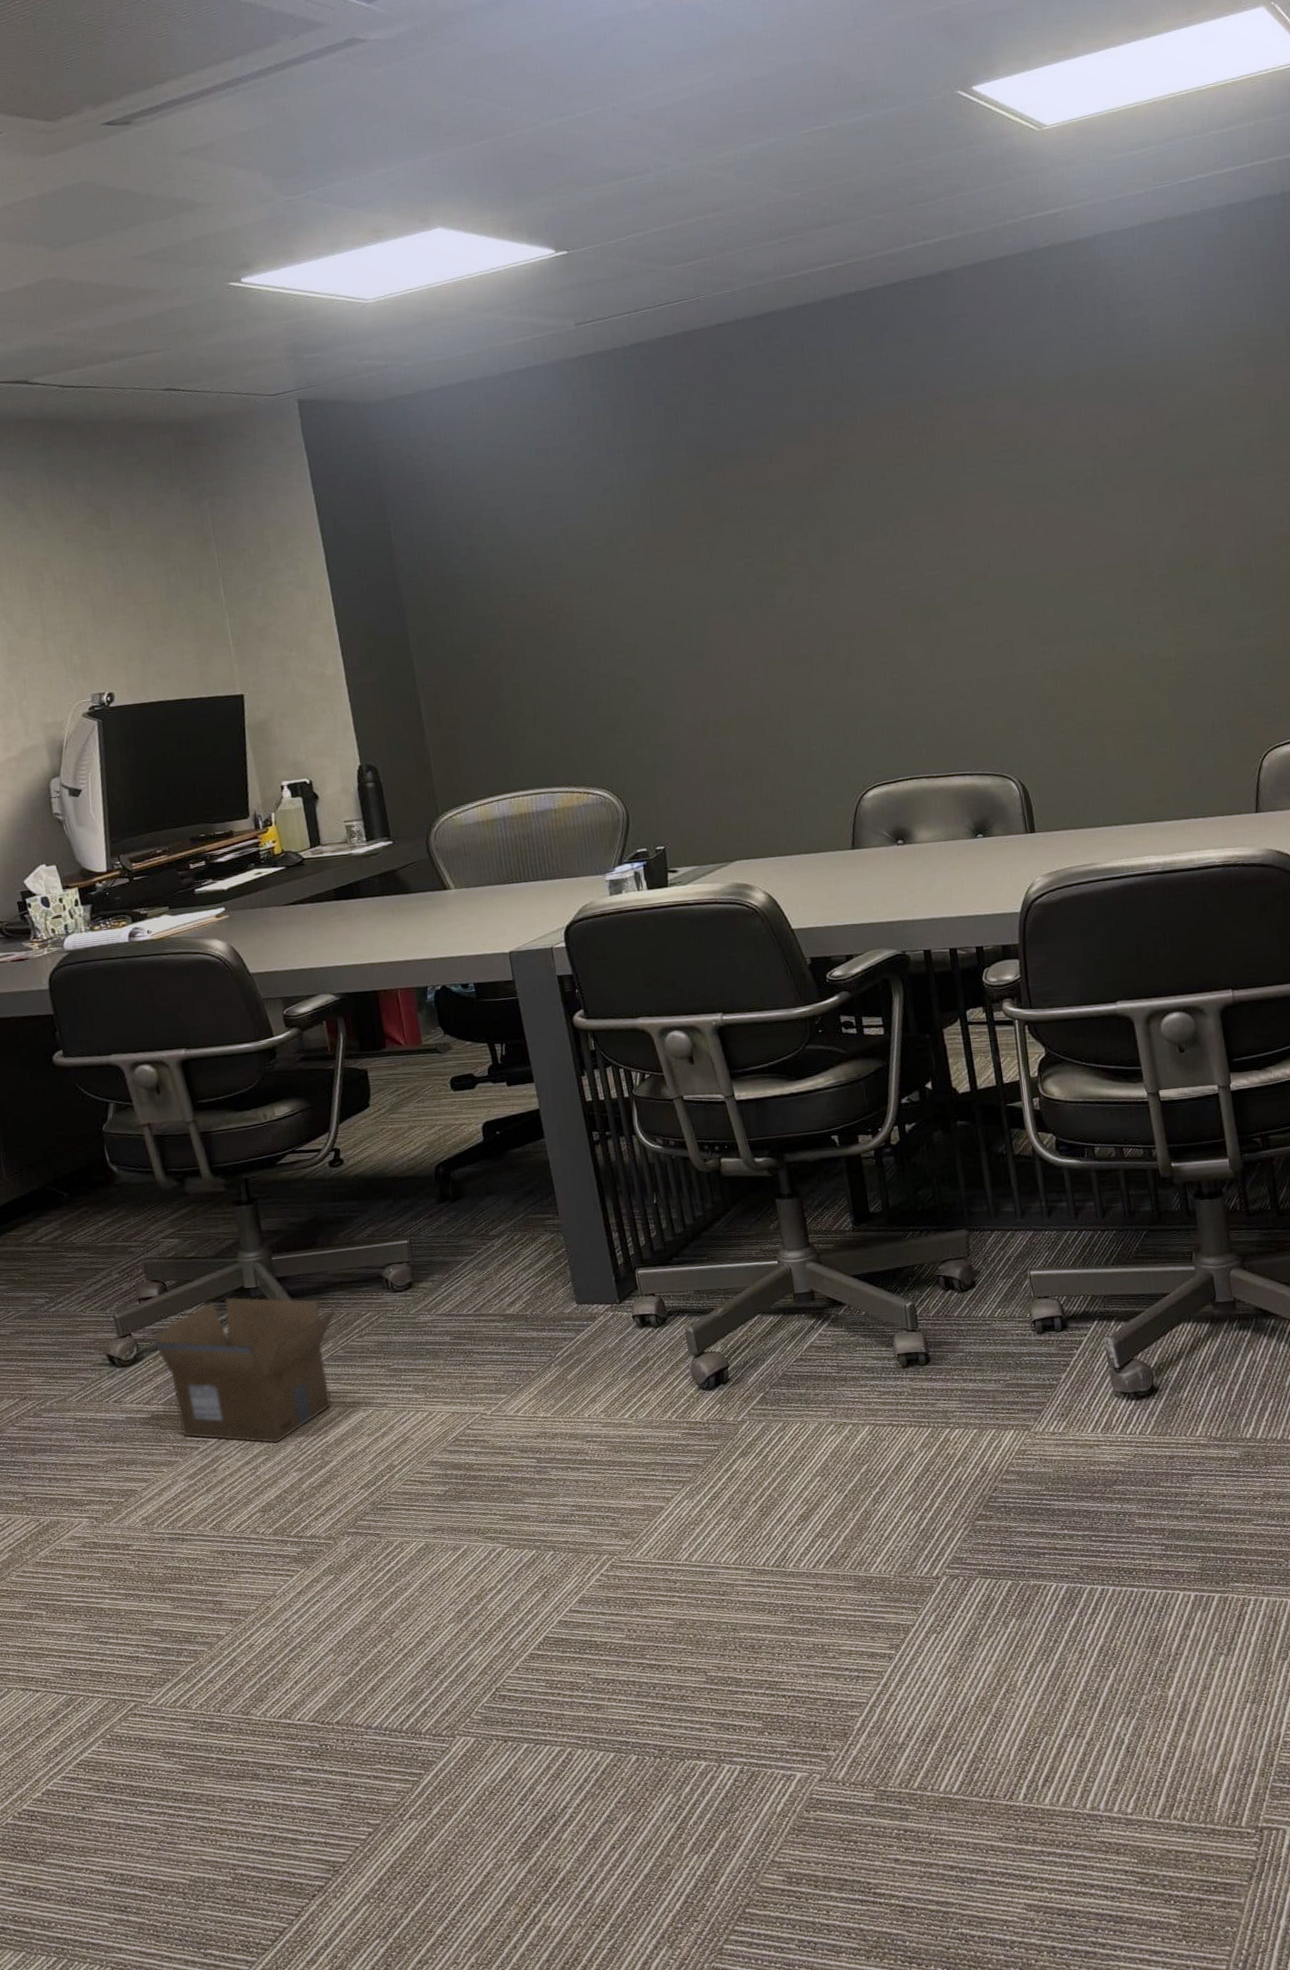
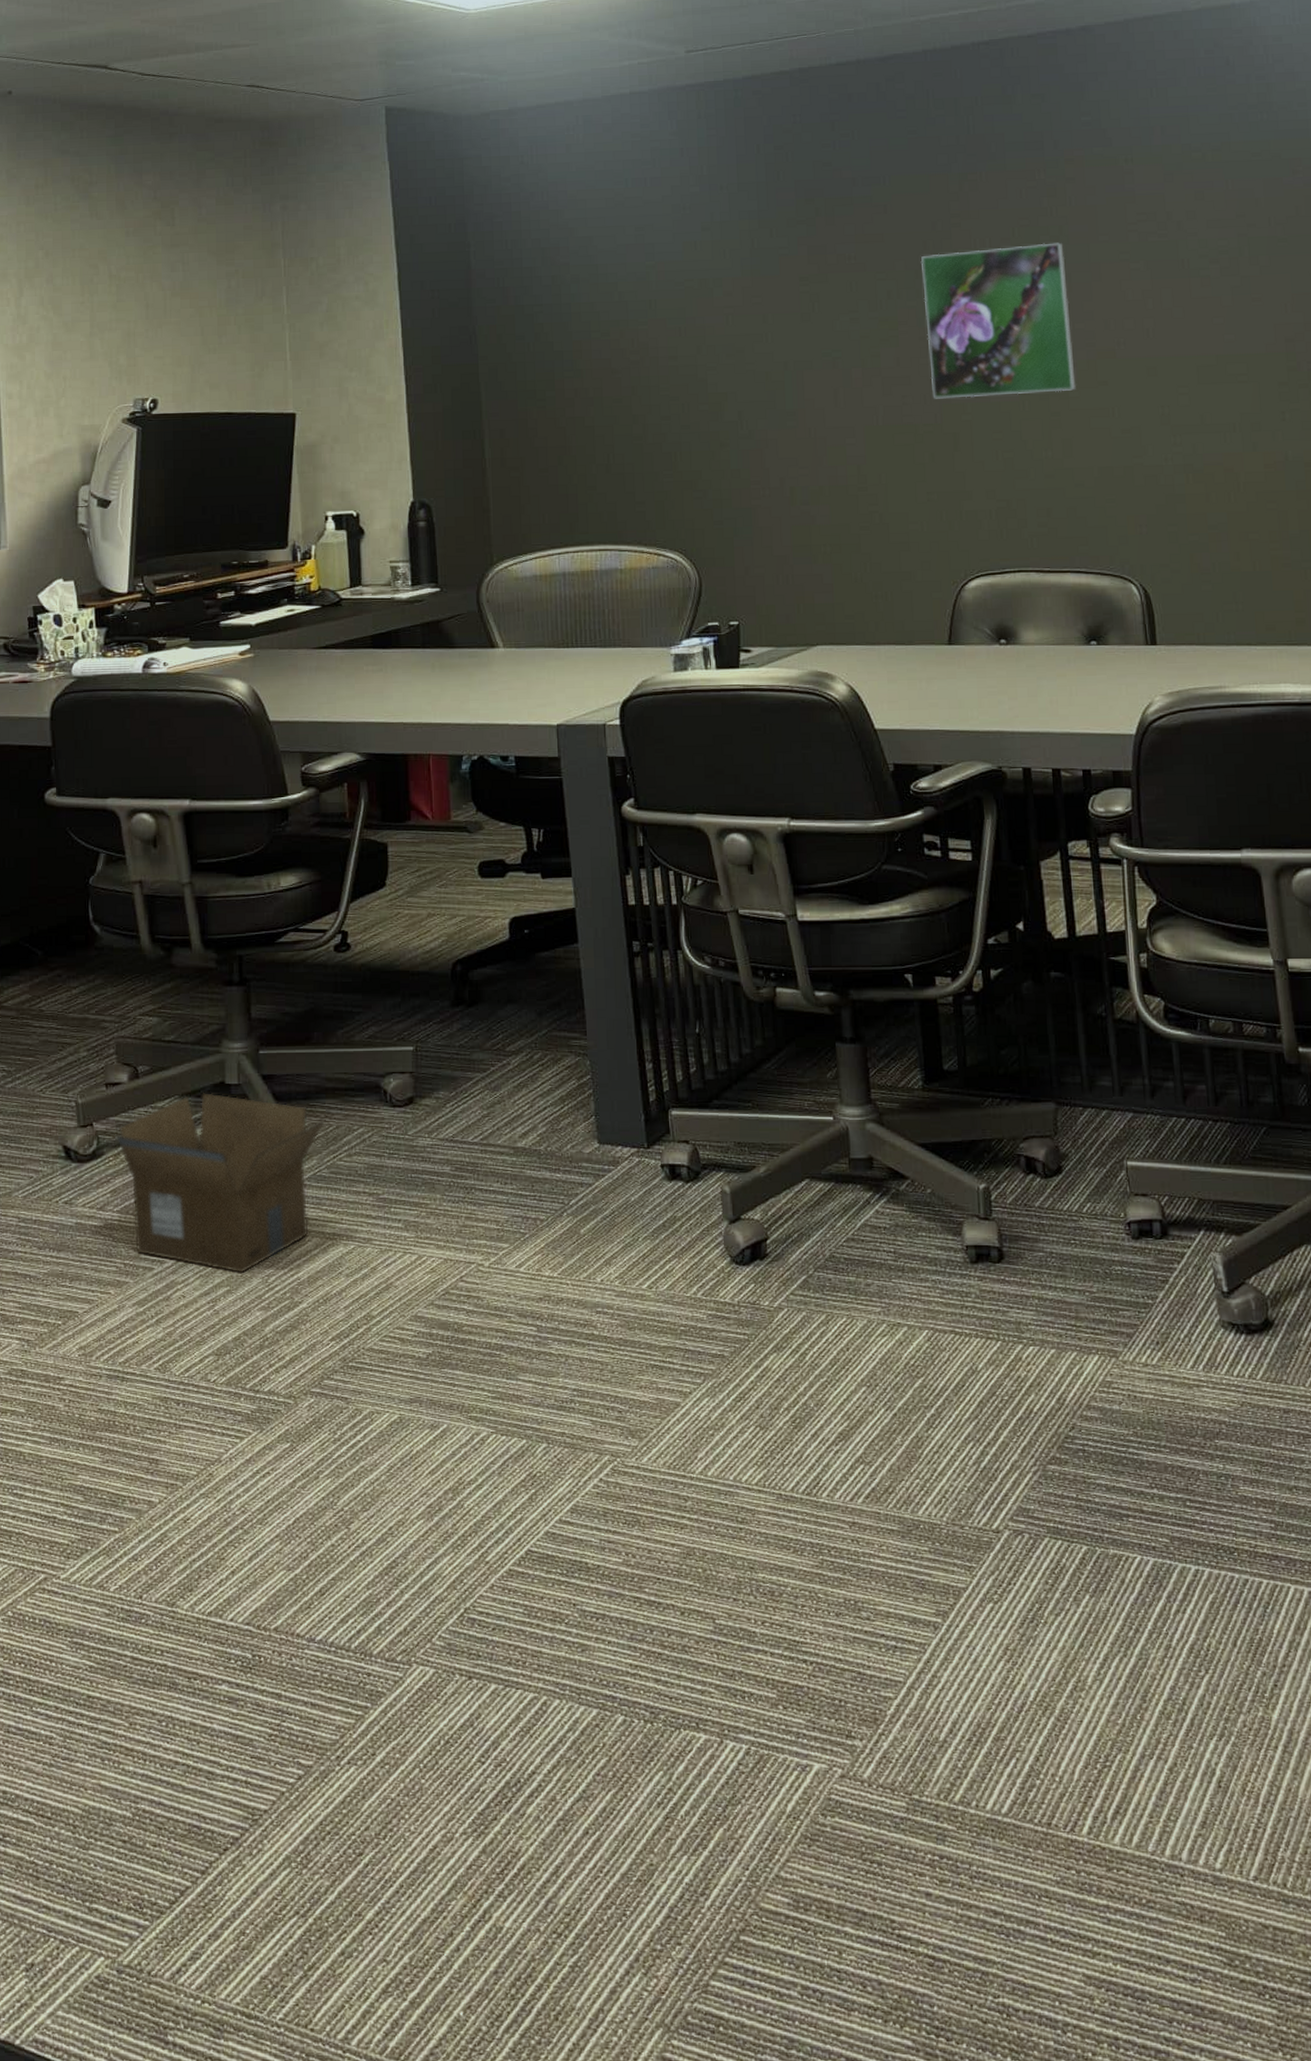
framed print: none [806,477,954,631] -> present [920,242,1077,399]

